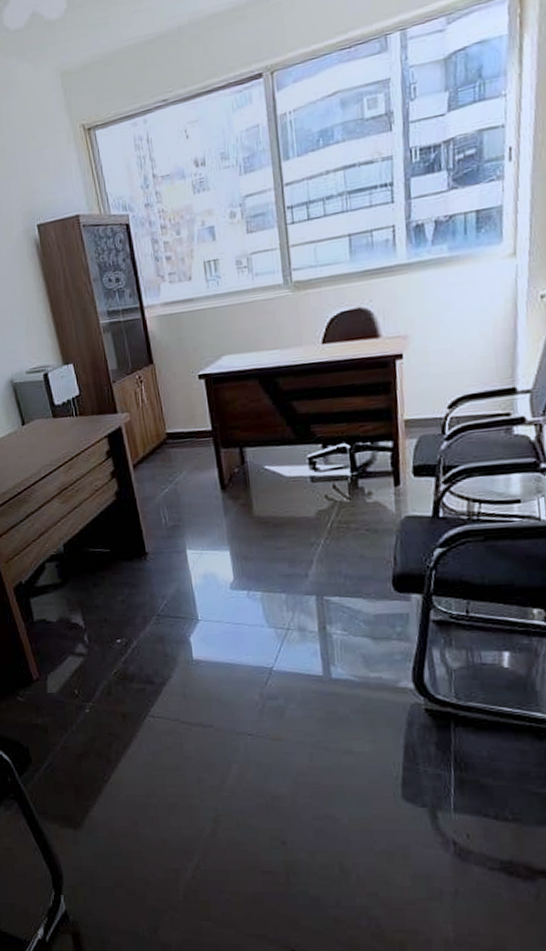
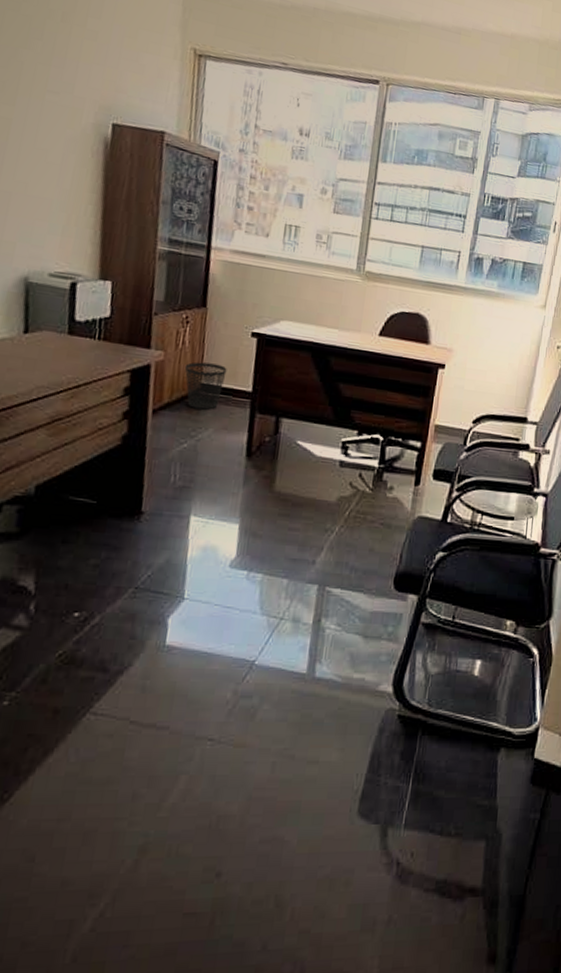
wastebasket: none [149,412,186,457] -> present [184,362,227,410]

